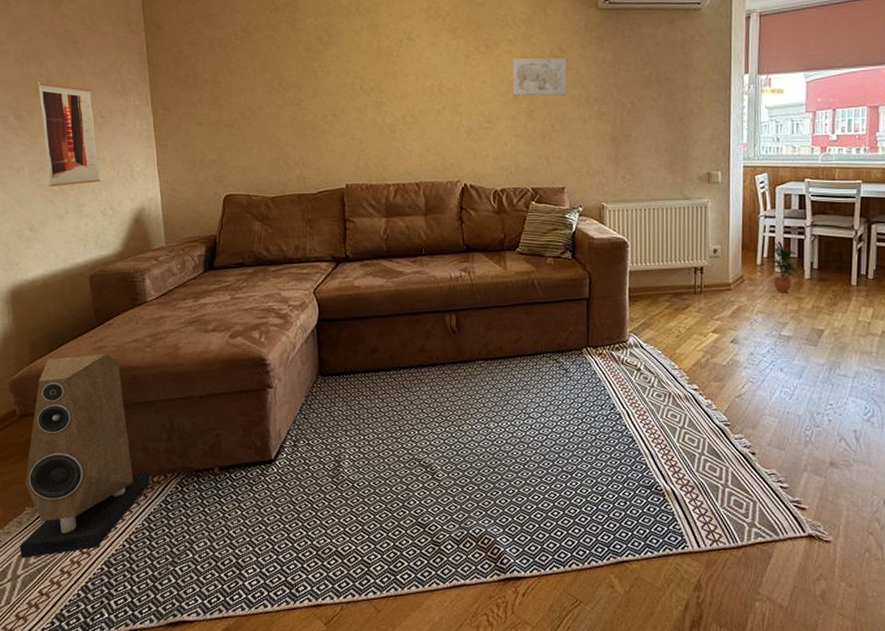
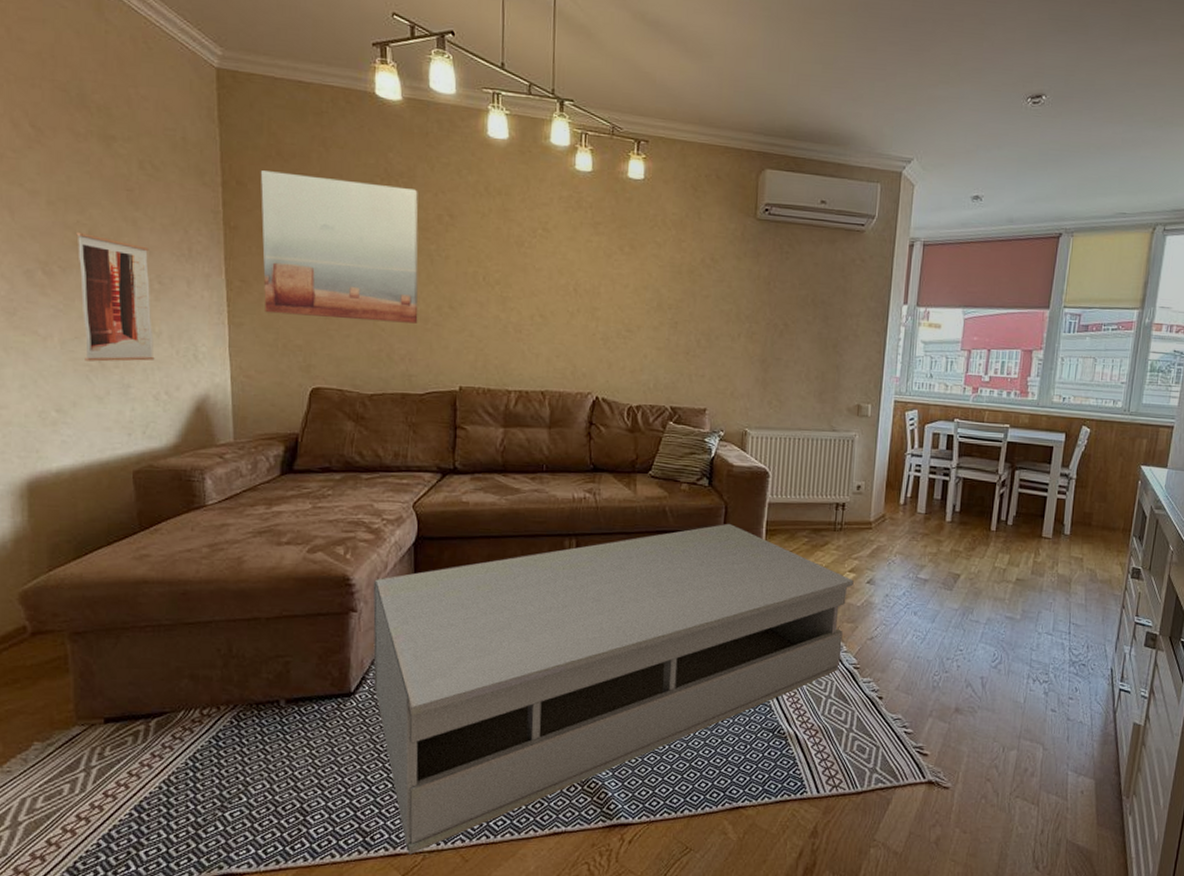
speaker: present [20,354,150,559] -> none [23,563,199,803]
wall art: none [175,14,308,134] -> present [261,170,419,324]
coffee table: none [284,292,717,605] -> present [373,523,854,855]
wall art: present [512,57,567,96] -> none [656,263,718,309]
potted plant: present [769,240,797,293] -> none [912,480,940,535]

